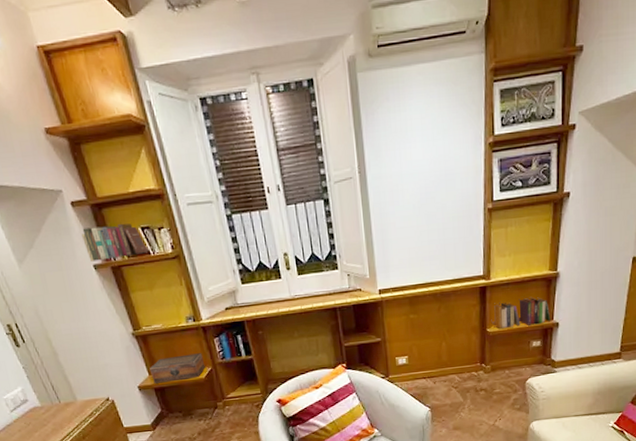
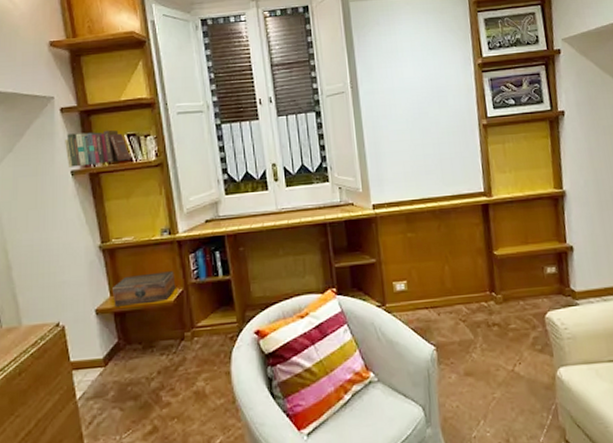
books: present [491,302,521,329] -> none [497,221,531,251]
books: present [518,296,551,326] -> none [525,215,564,249]

